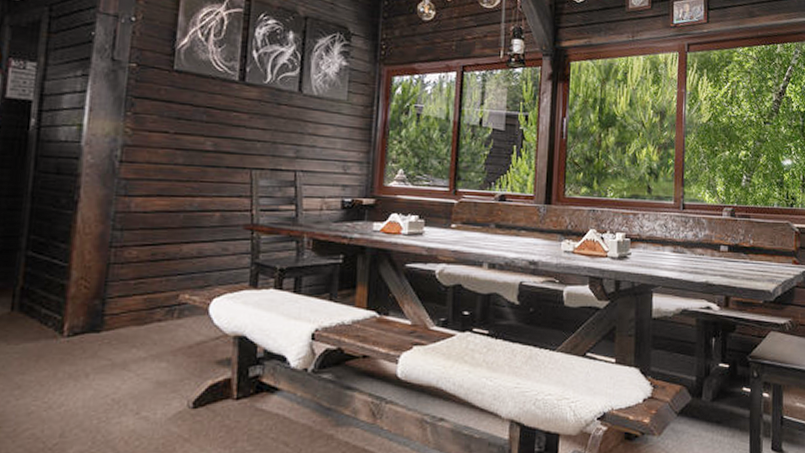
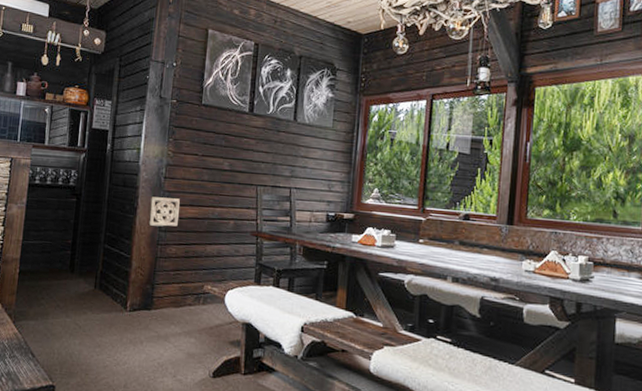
wall ornament: none [96,186,143,225] -> present [148,196,180,227]

